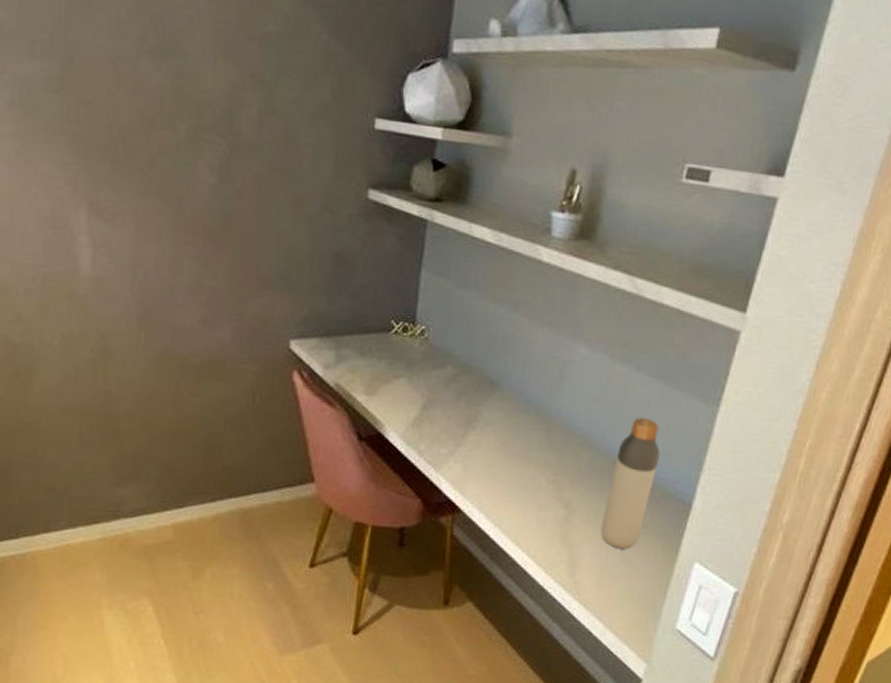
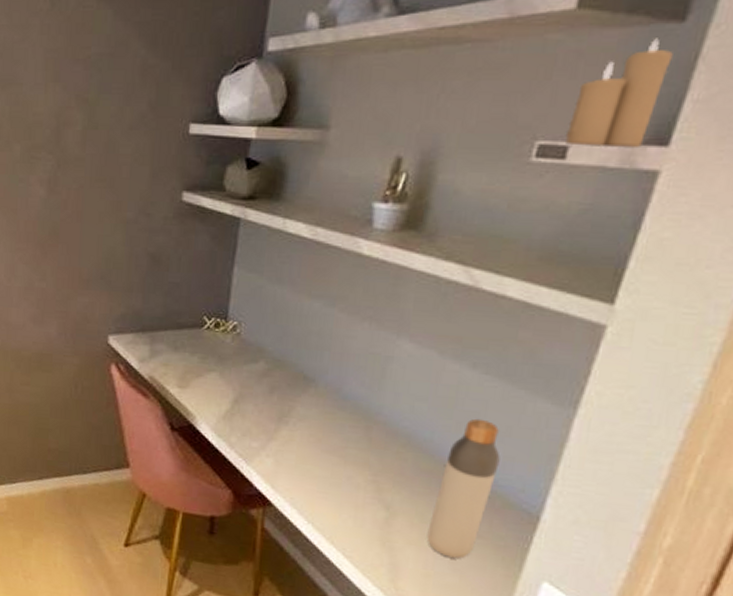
candle: none [708,82,787,177] -> present [565,38,673,149]

